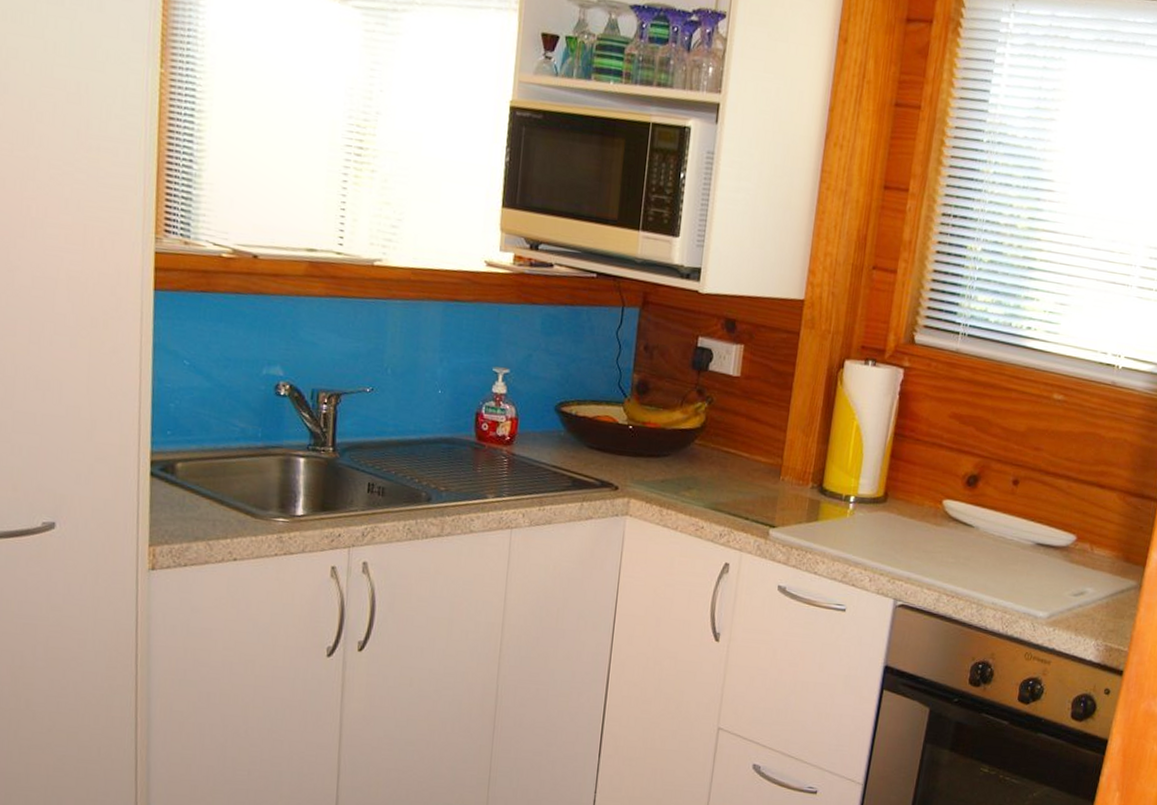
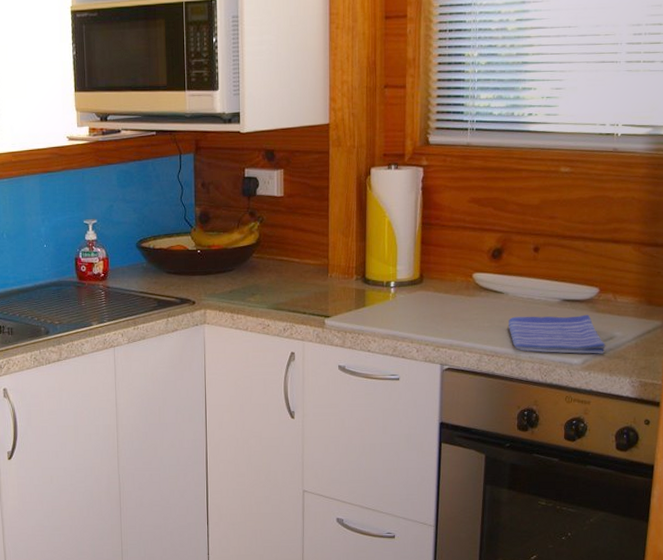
dish towel: none [973,555,1075,610] -> present [508,314,606,354]

